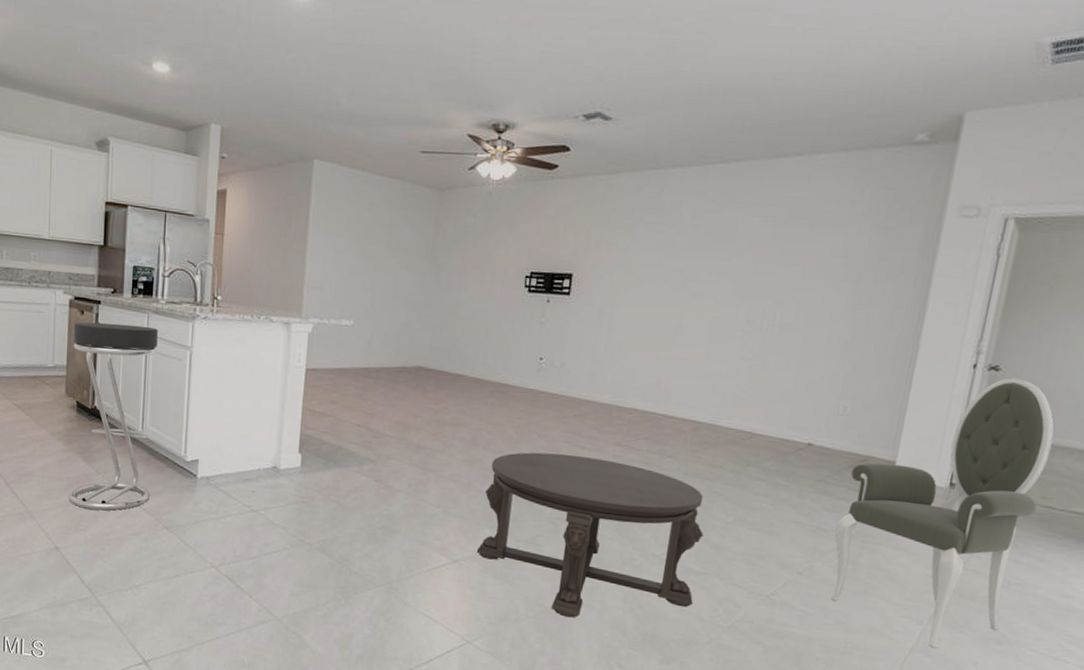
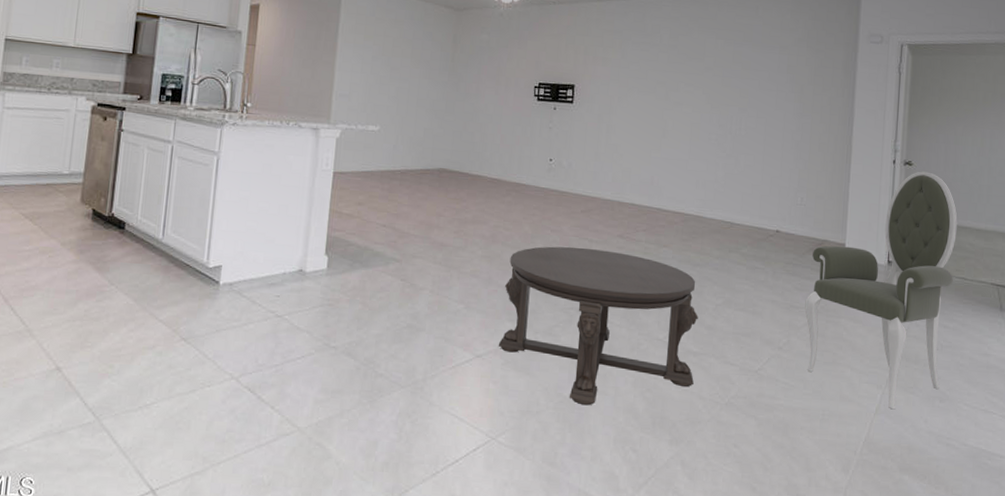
bar stool: present [69,322,158,511] -> none [76,128,185,324]

